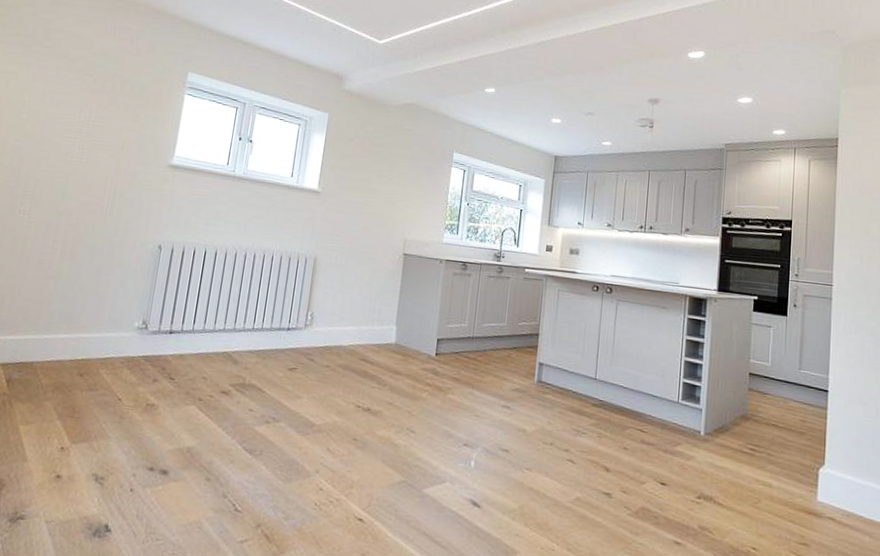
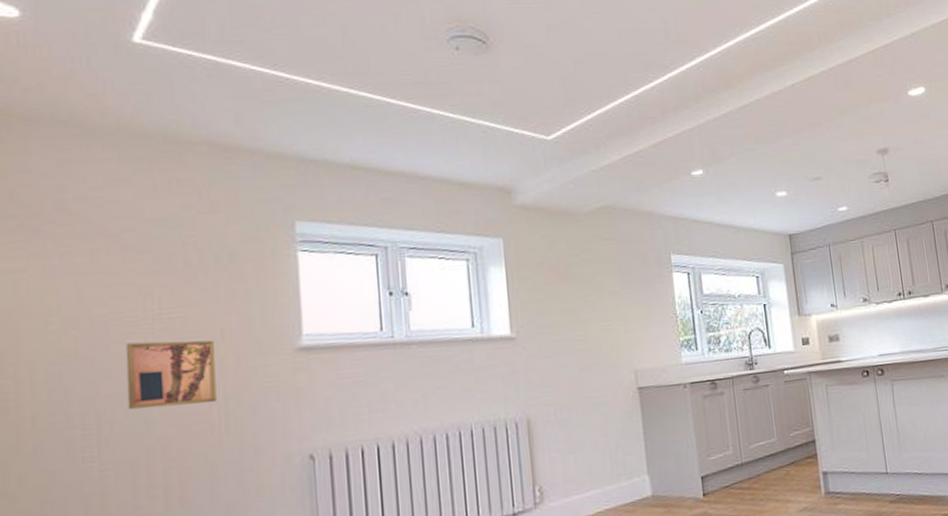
wall art: none [54,137,117,192] -> present [125,340,217,410]

